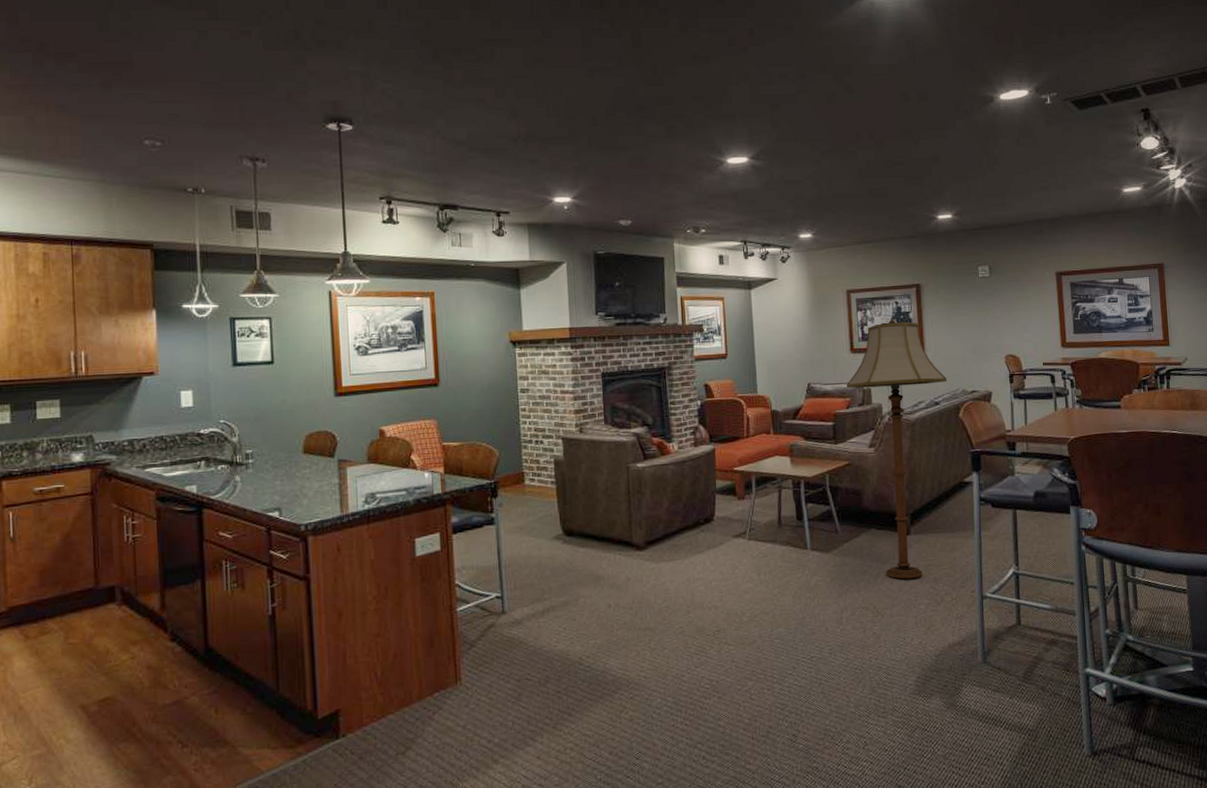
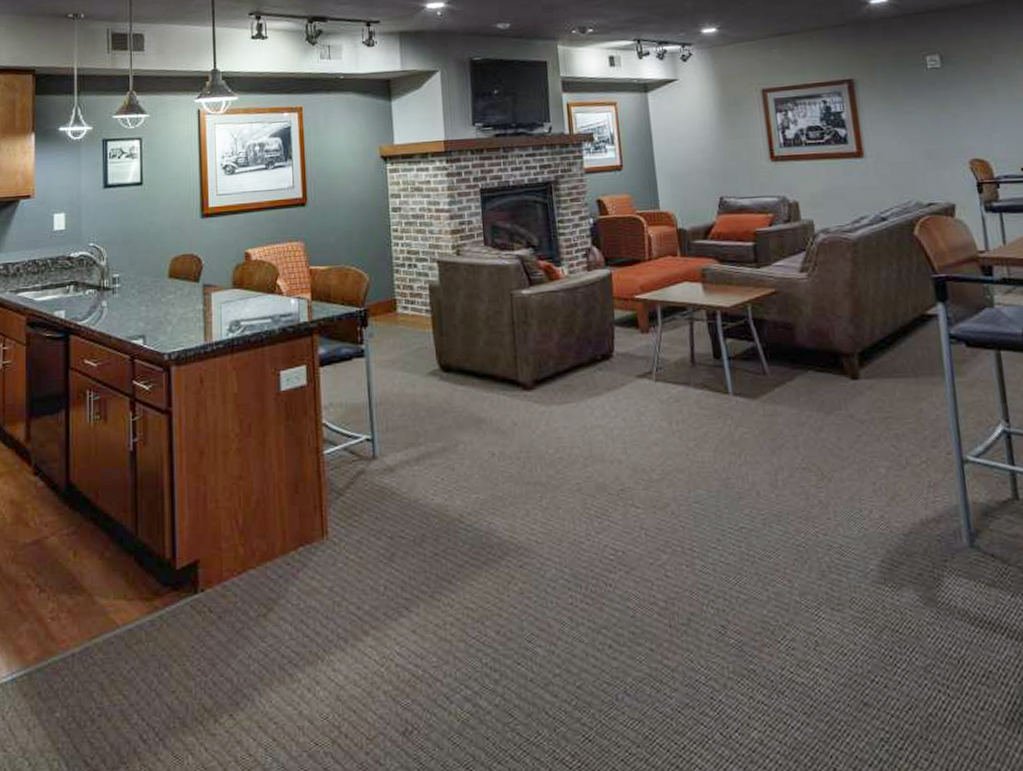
floor lamp: present [846,317,947,579] -> none [767,118,895,435]

